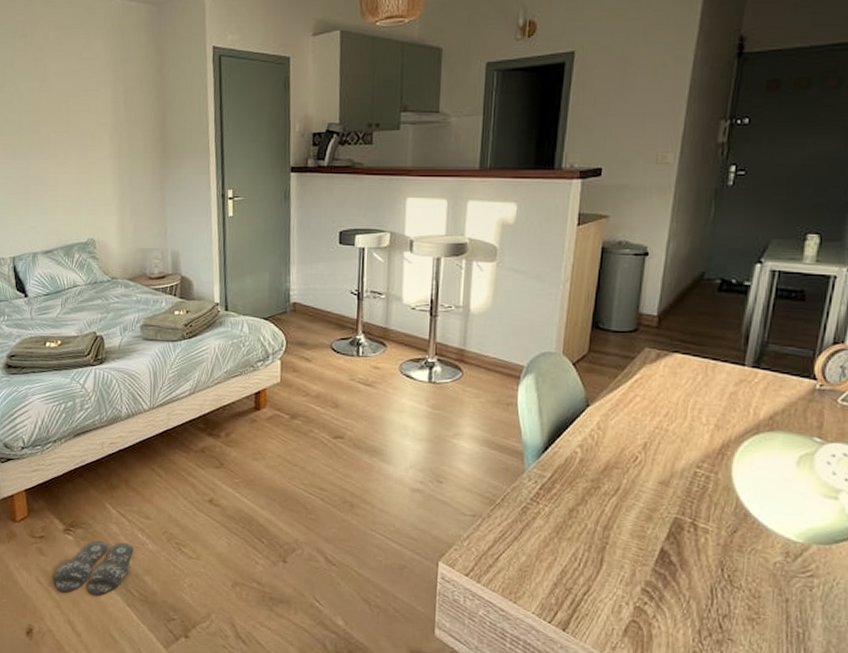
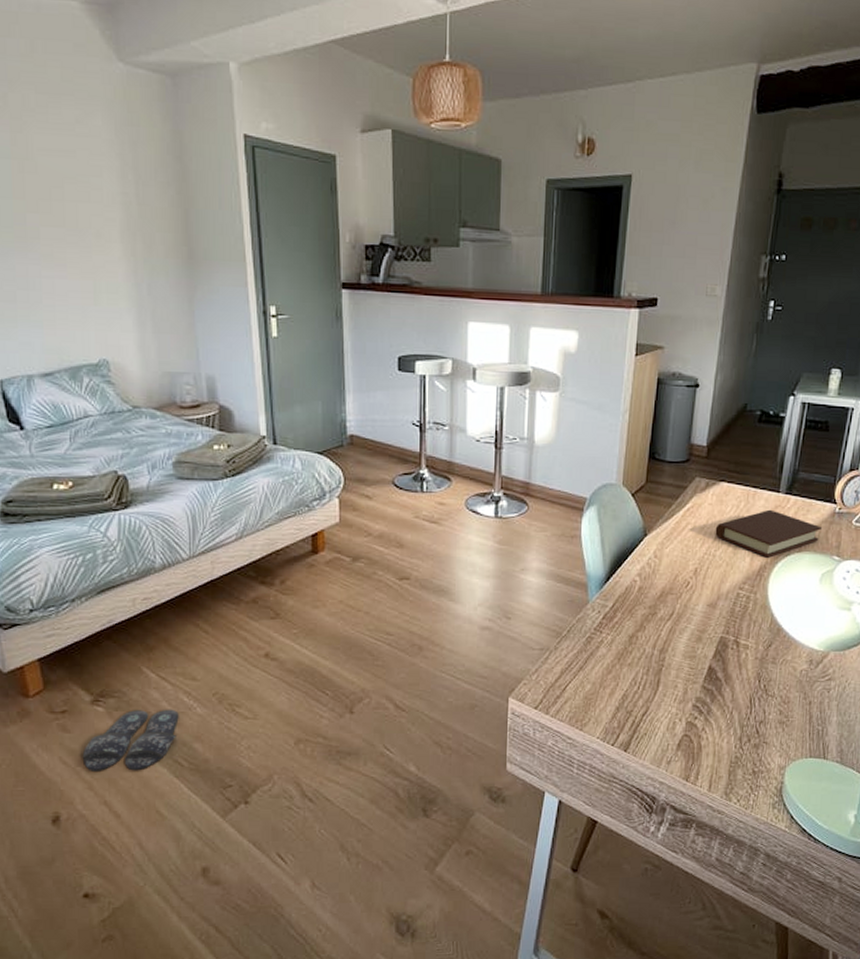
book: none [667,383,800,436] -> present [715,509,823,558]

